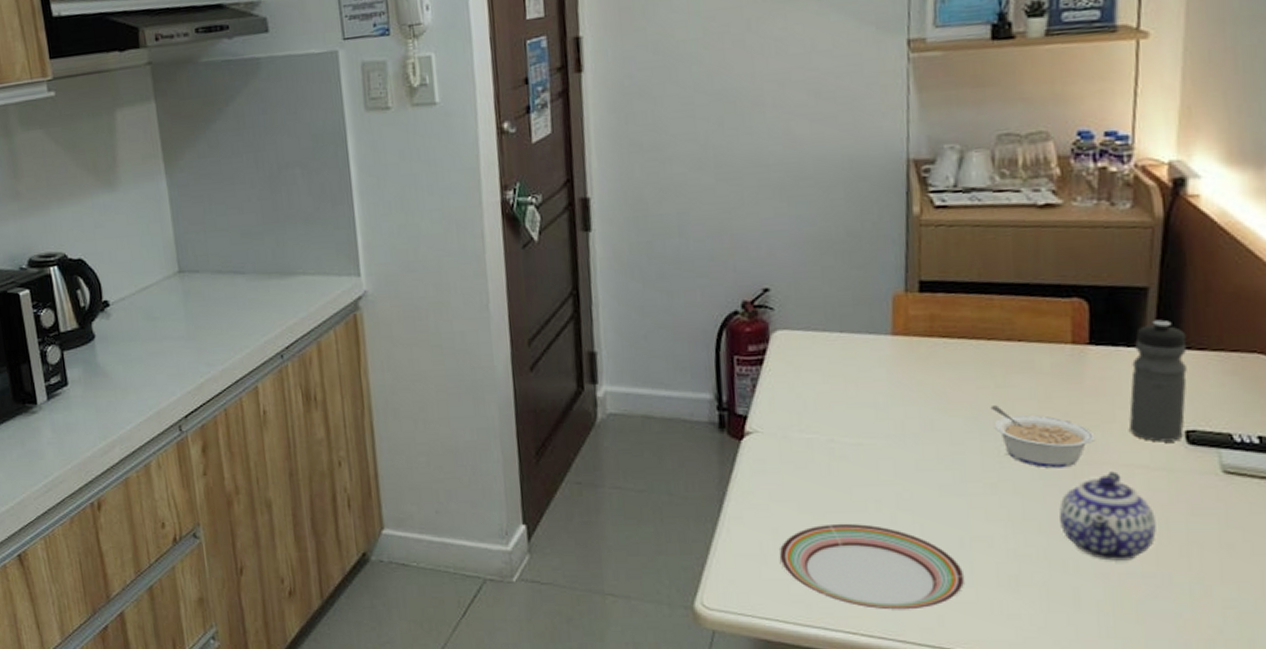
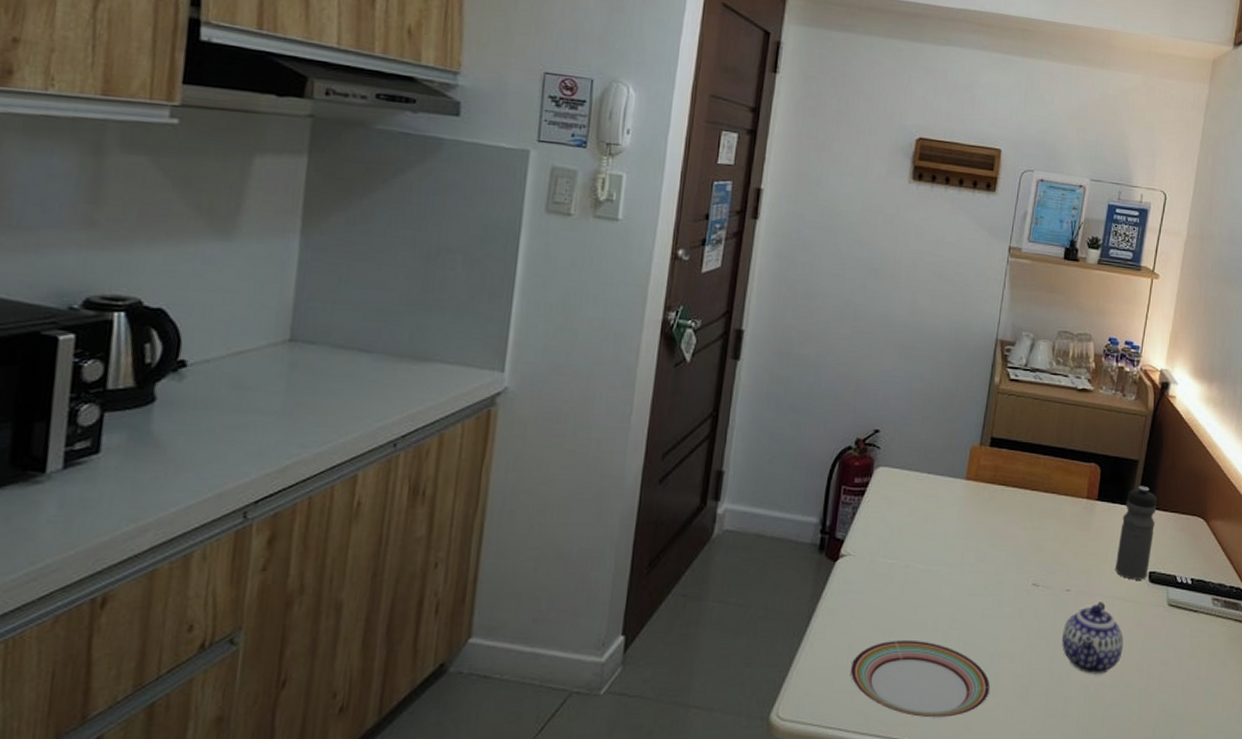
legume: present [990,405,1096,469] -> none [1027,544,1093,598]

